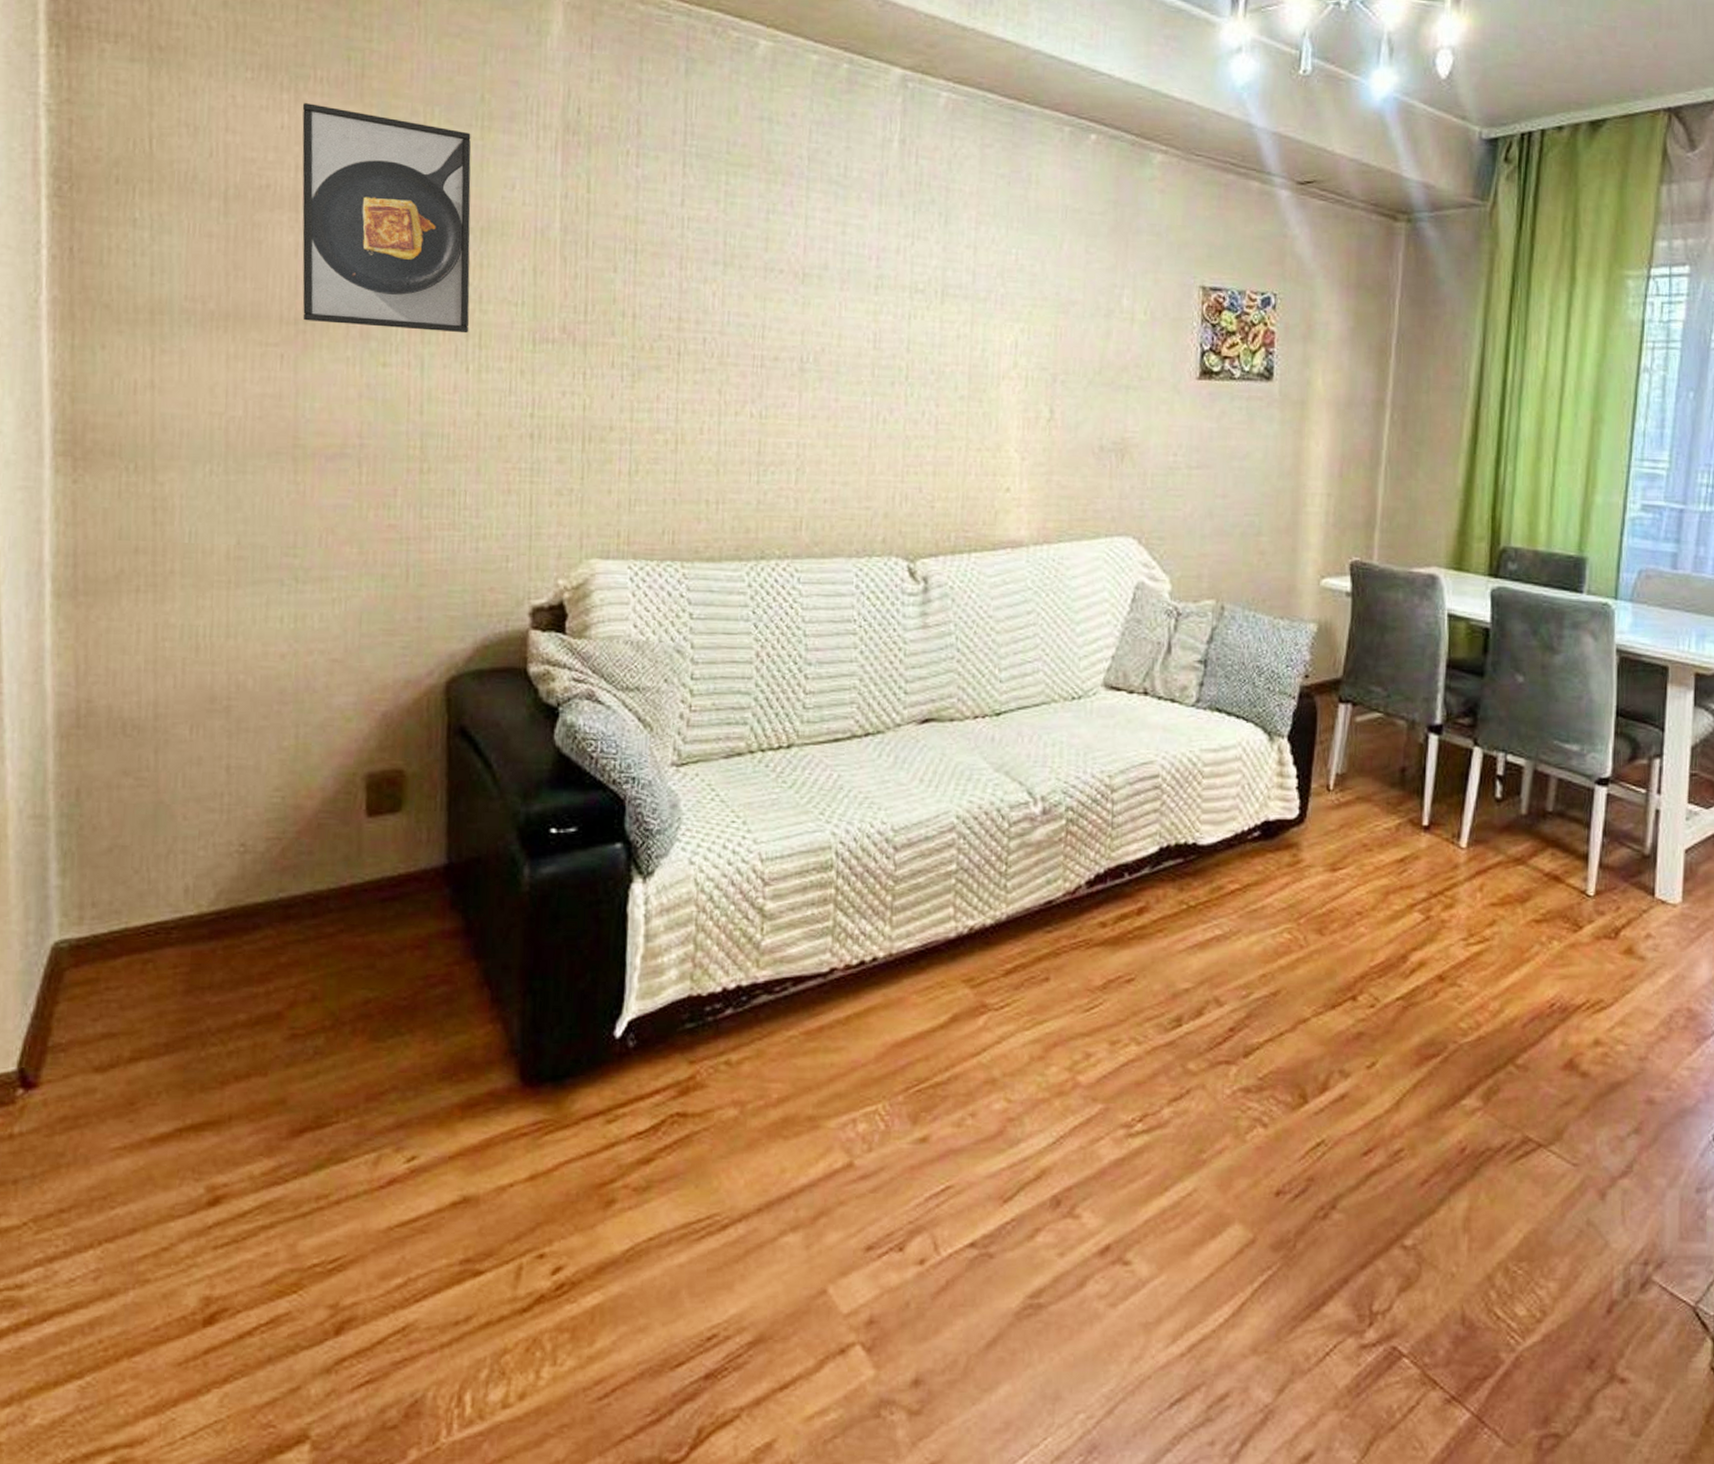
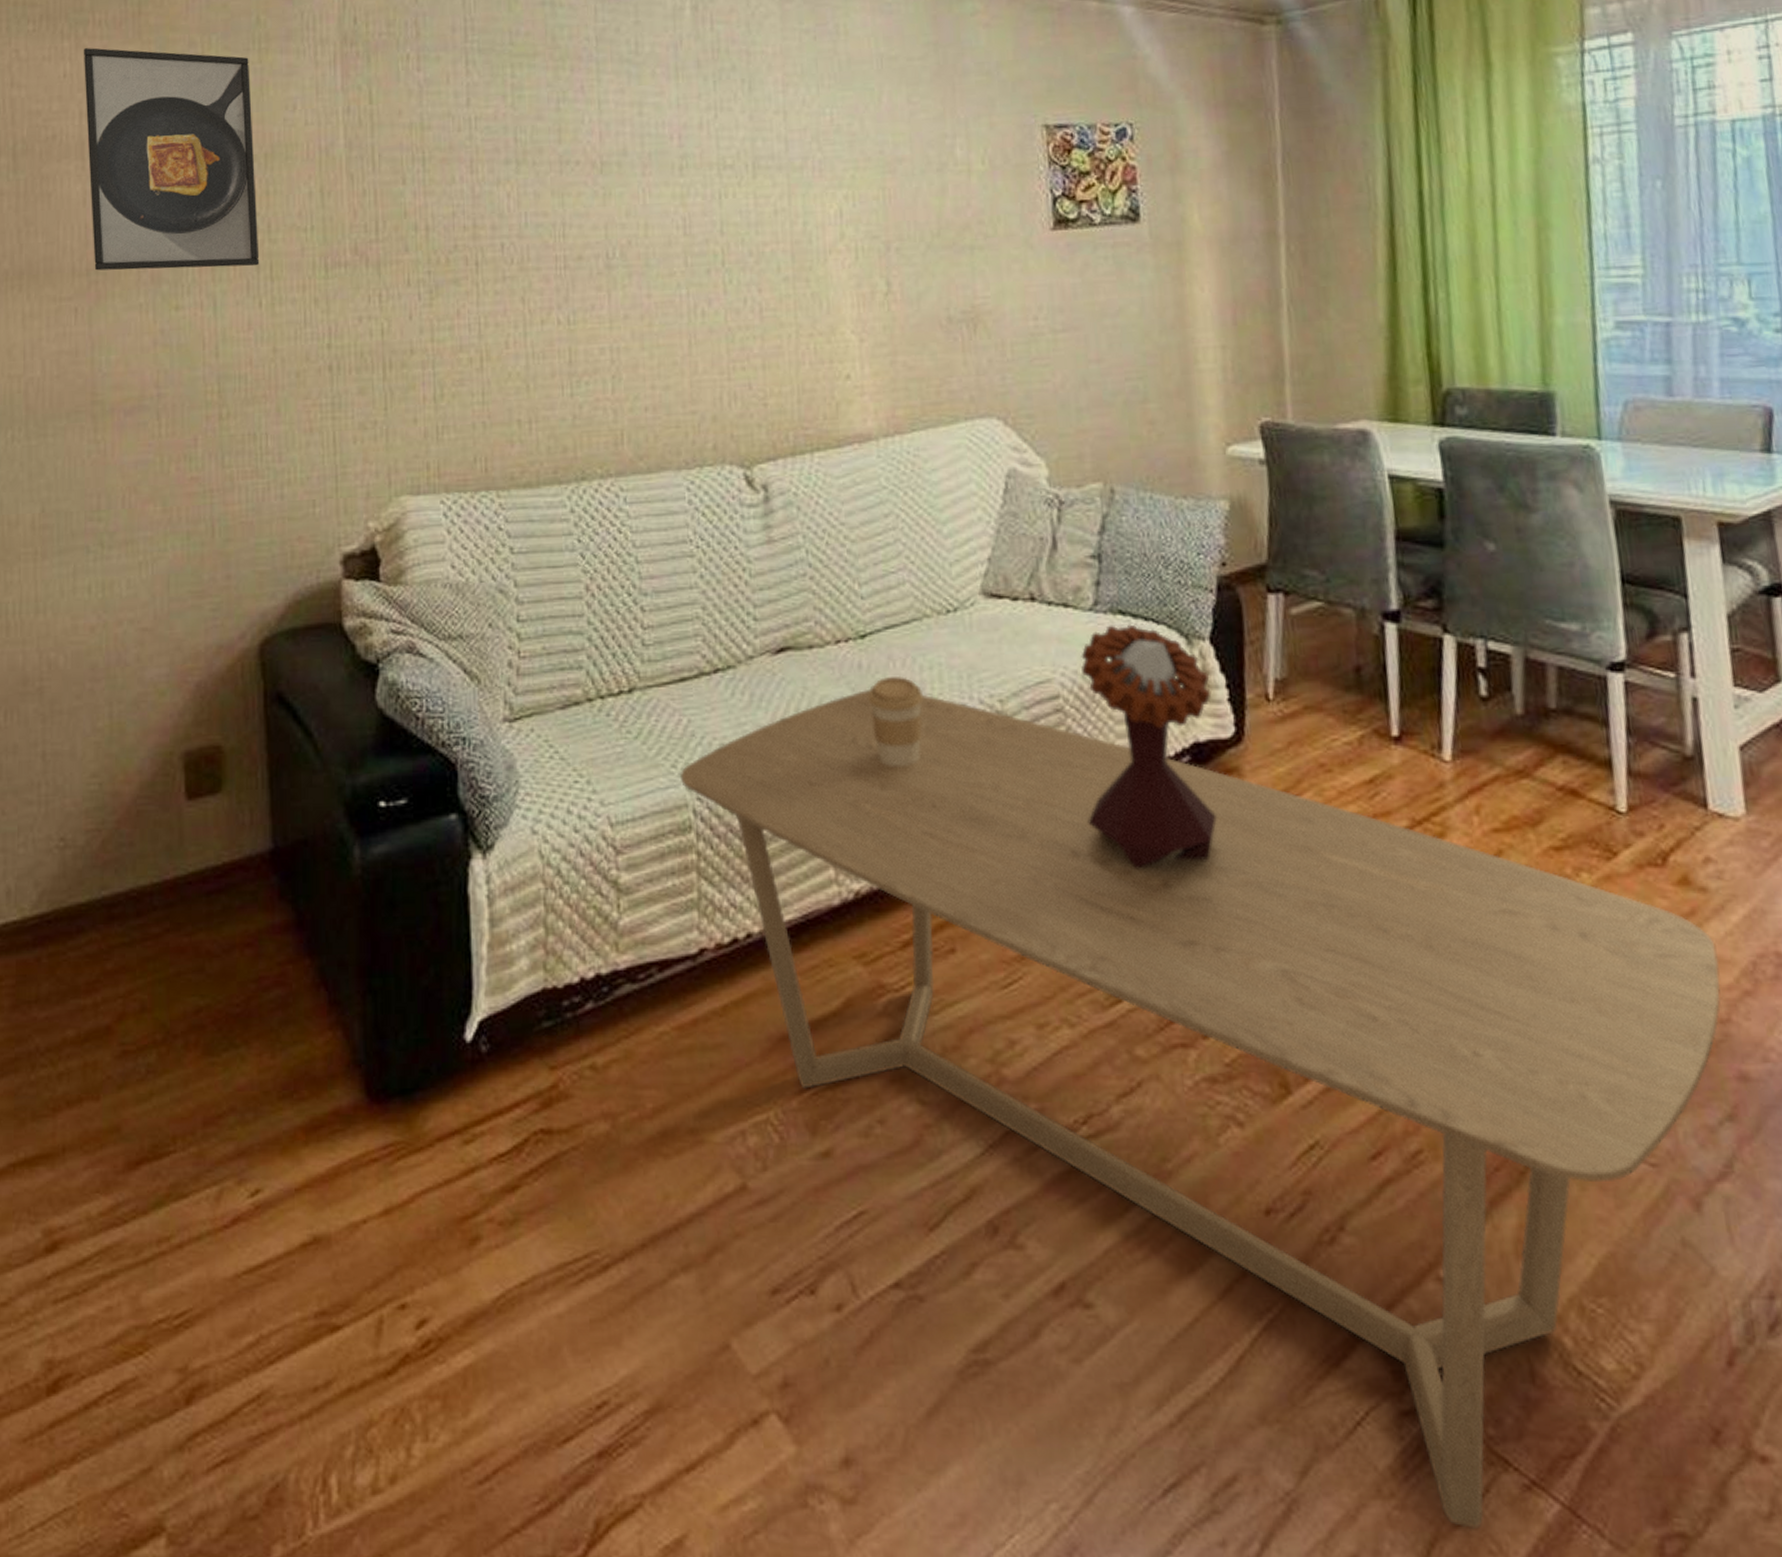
coffee table: none [826,760,1646,1432] -> present [680,690,1721,1530]
coffee cup: none [997,749,1045,826] -> present [868,675,924,767]
mushroom: none [1170,719,1284,921] -> present [1081,624,1217,869]

